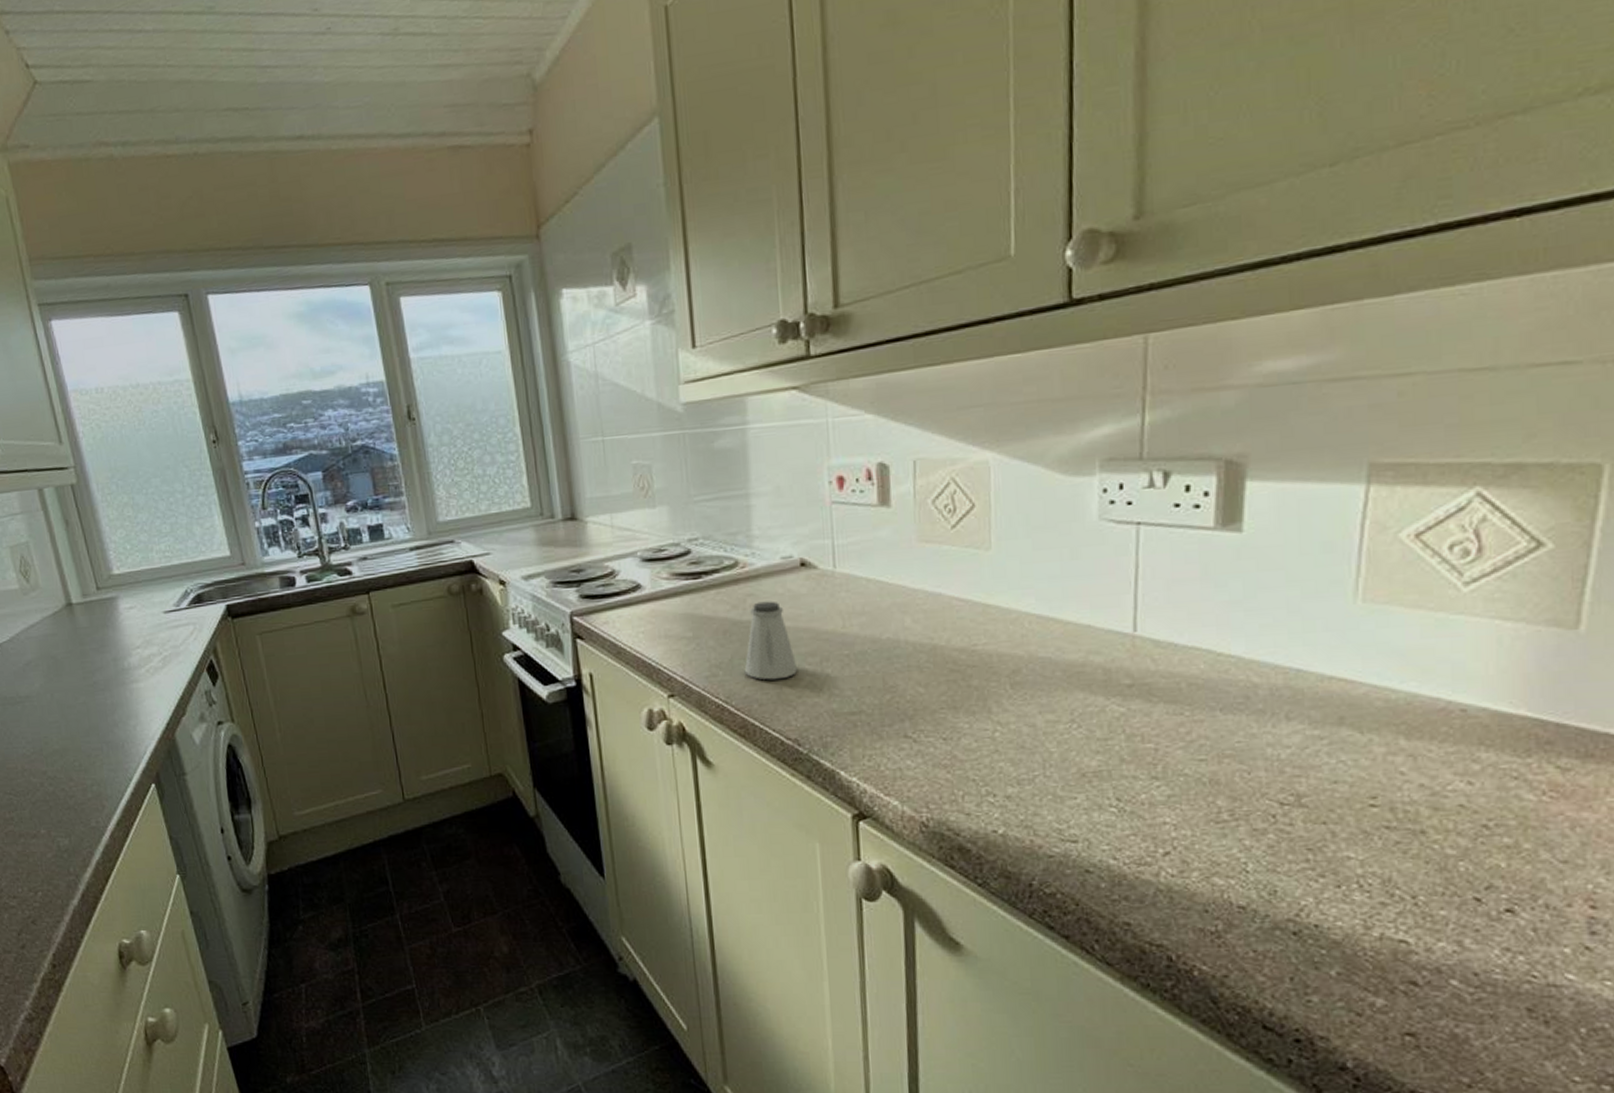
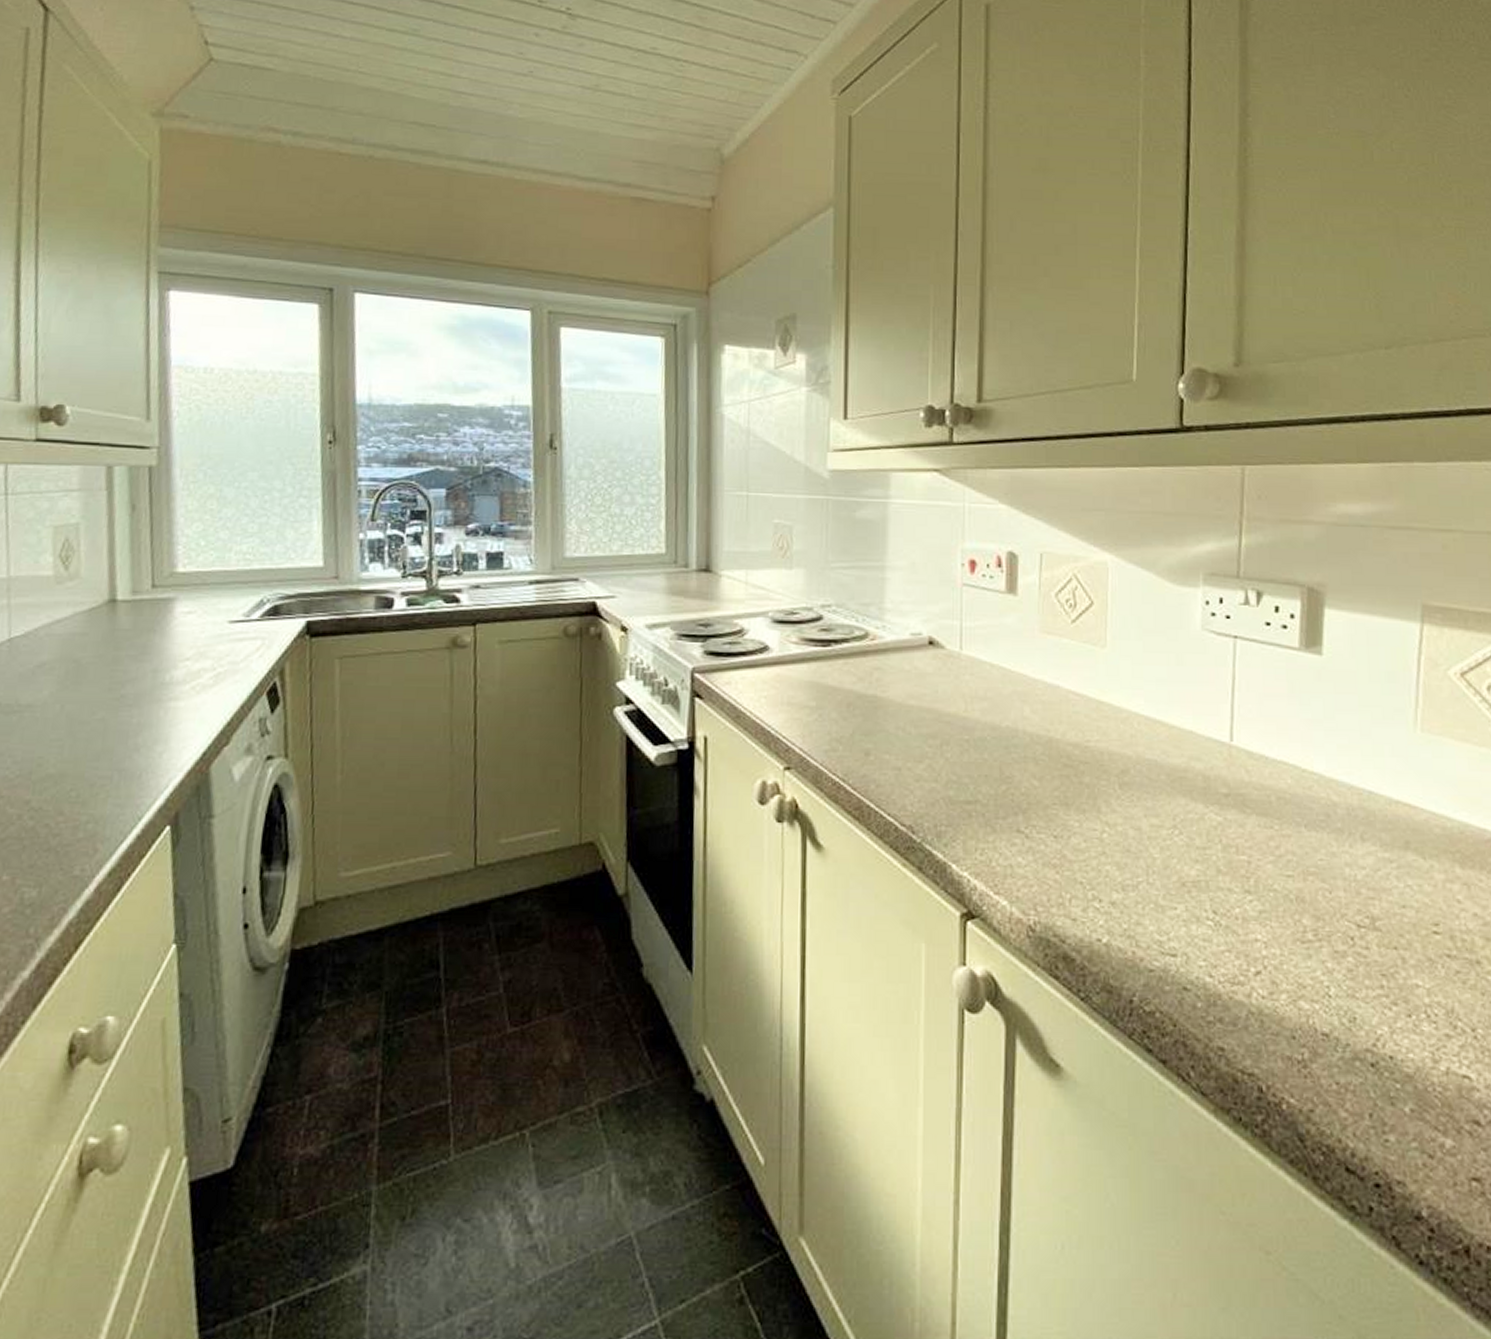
saltshaker: present [744,601,798,680] -> none [864,676,918,760]

